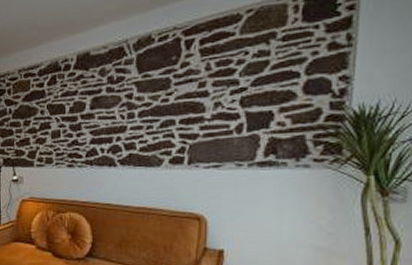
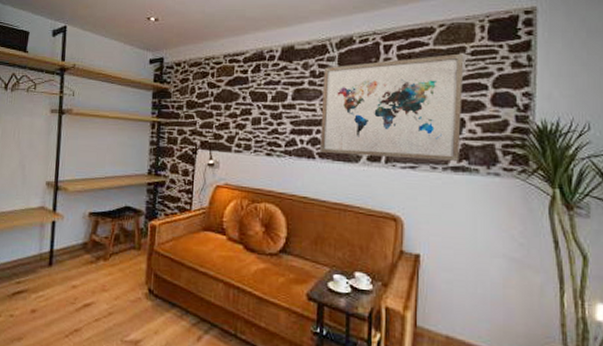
wall art: none [121,40,274,160] -> present [320,53,464,161]

